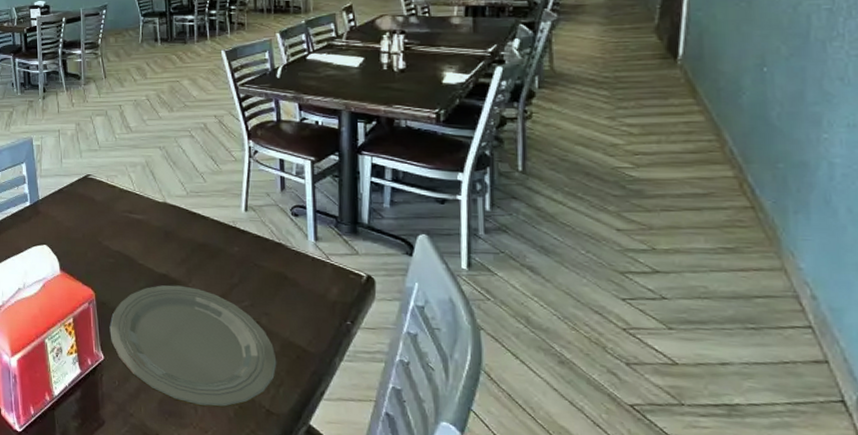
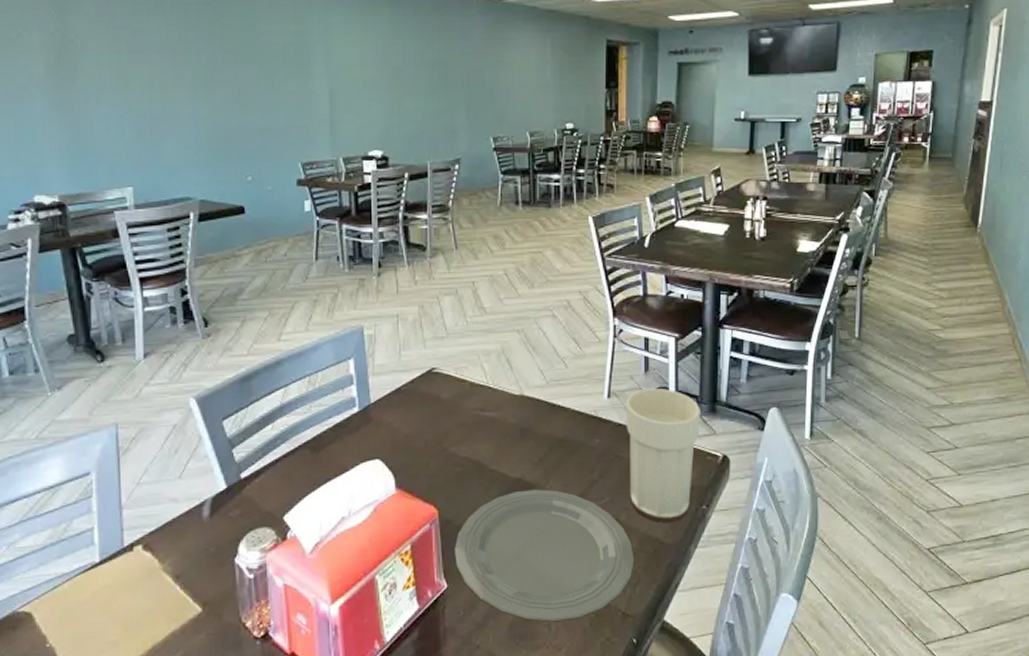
cup: none [263,205,341,333] -> present [626,388,700,523]

